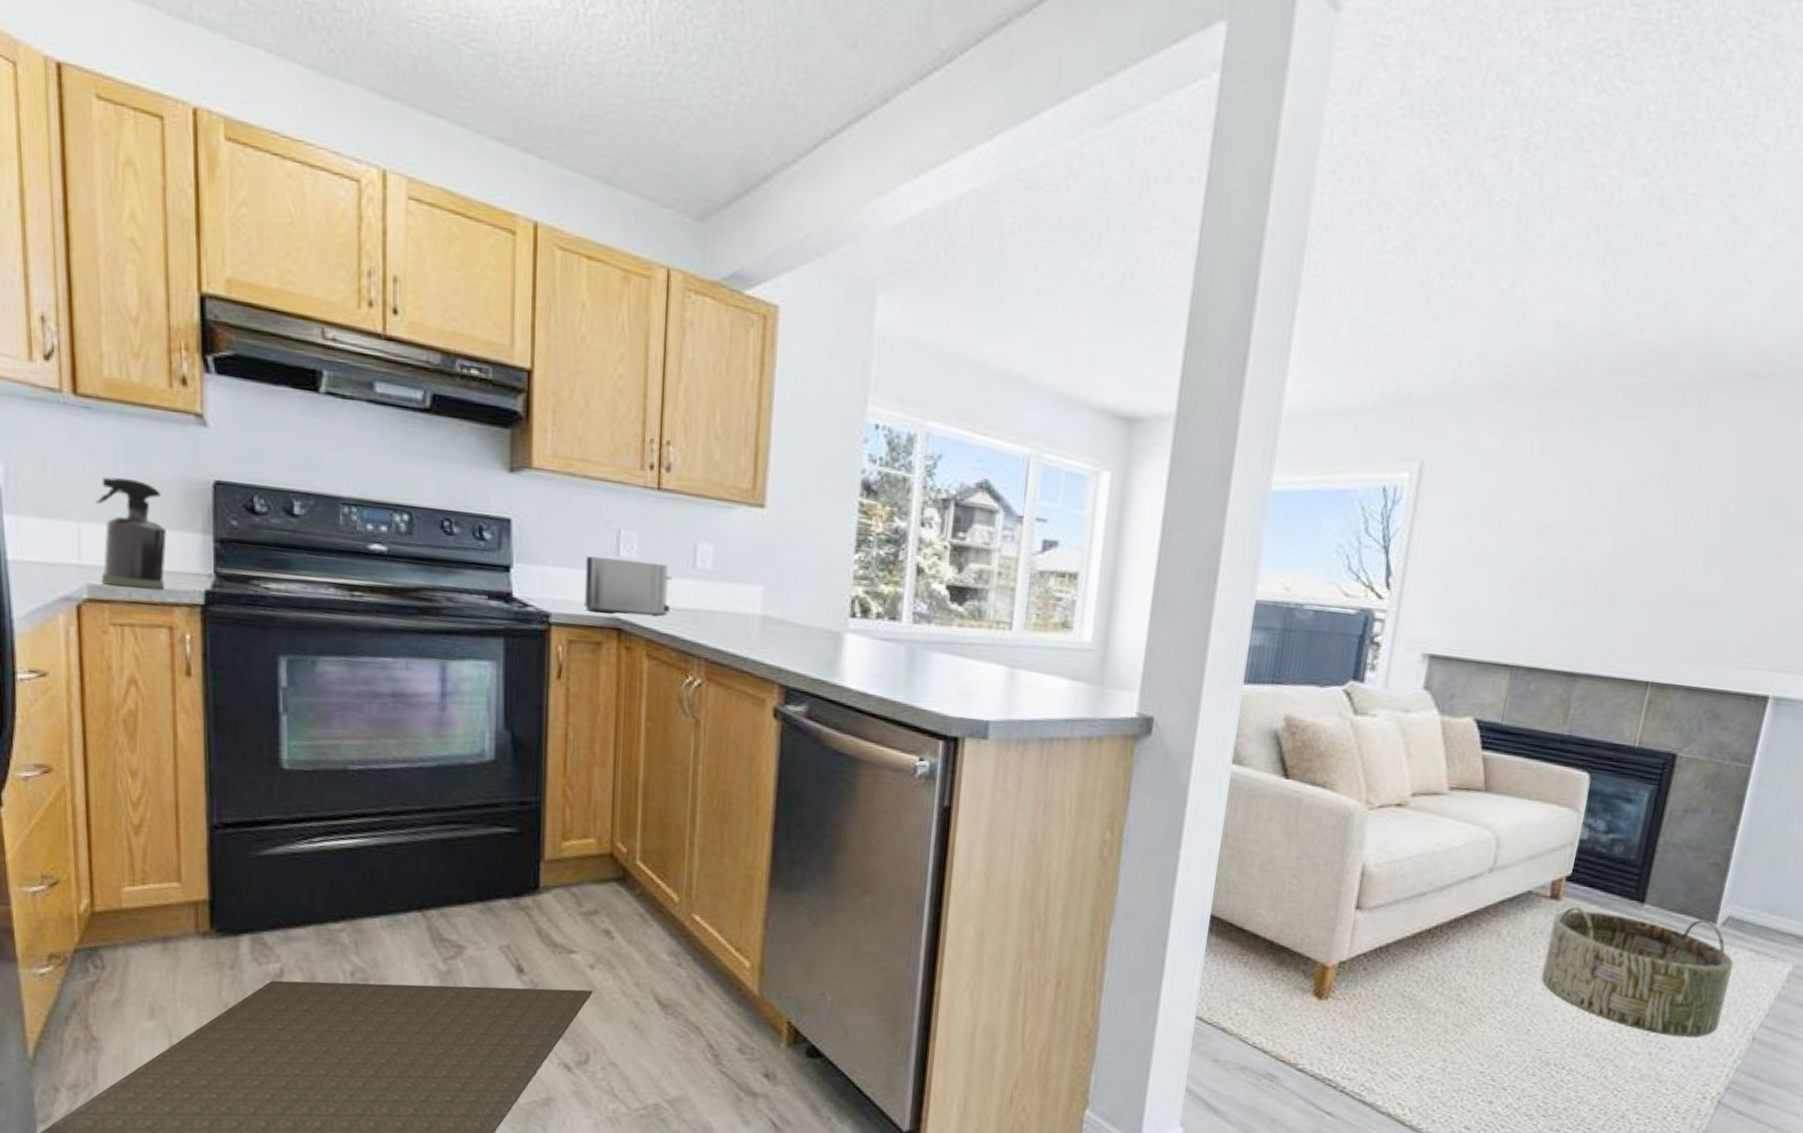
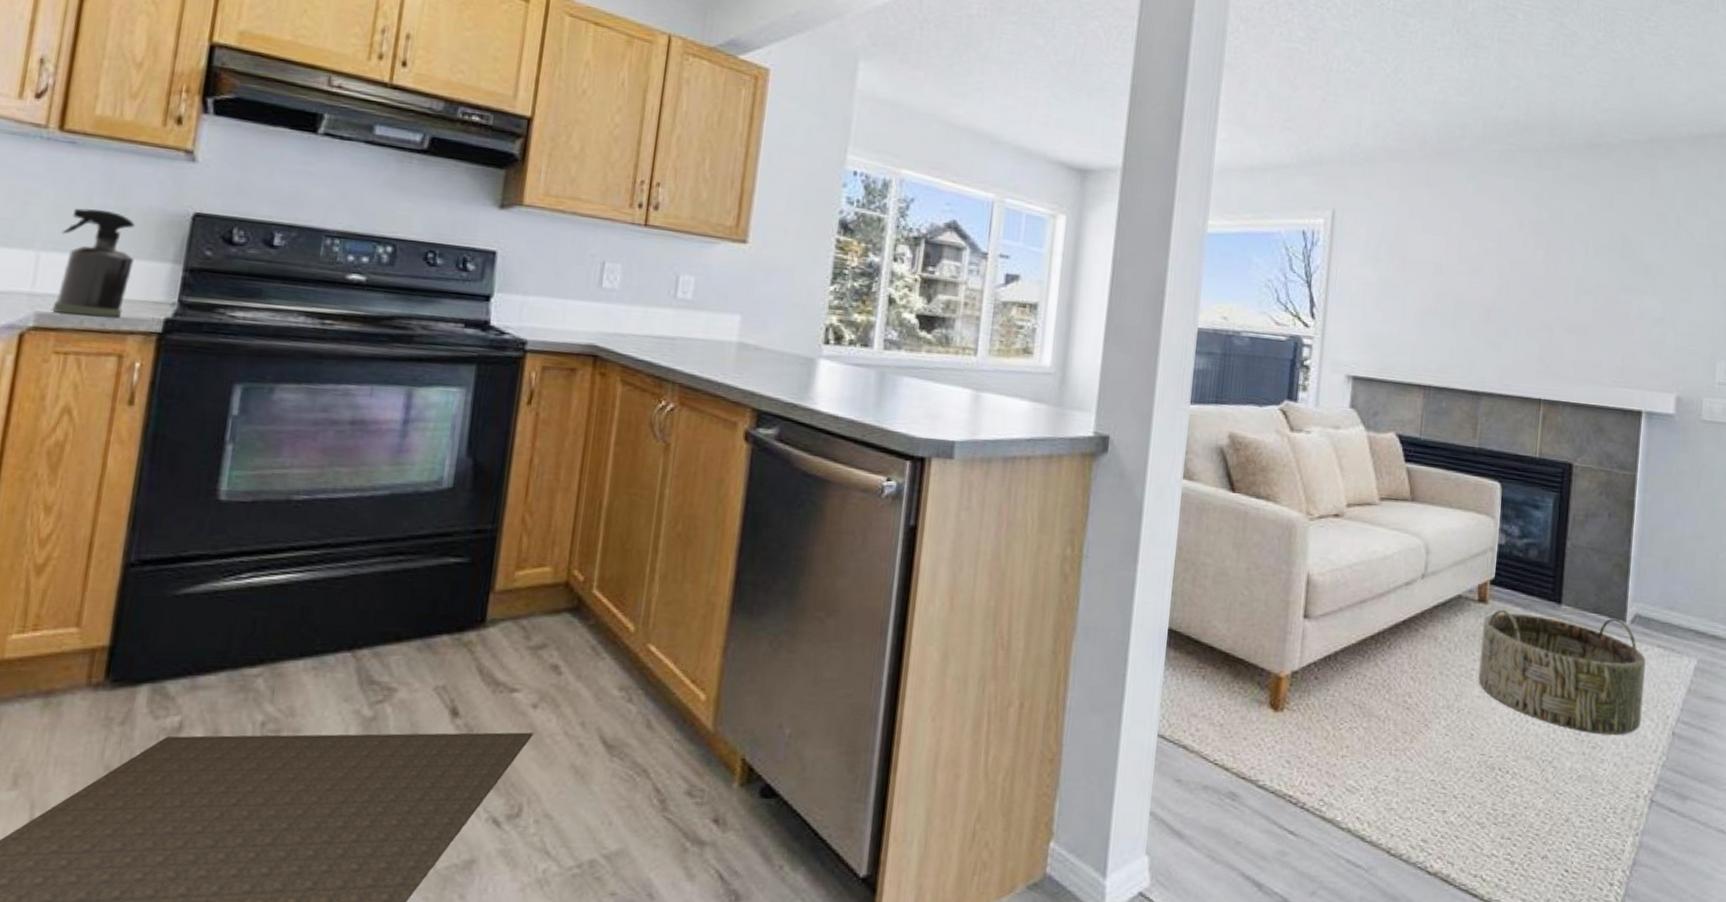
toaster: present [583,556,673,617] -> none [561,287,653,344]

